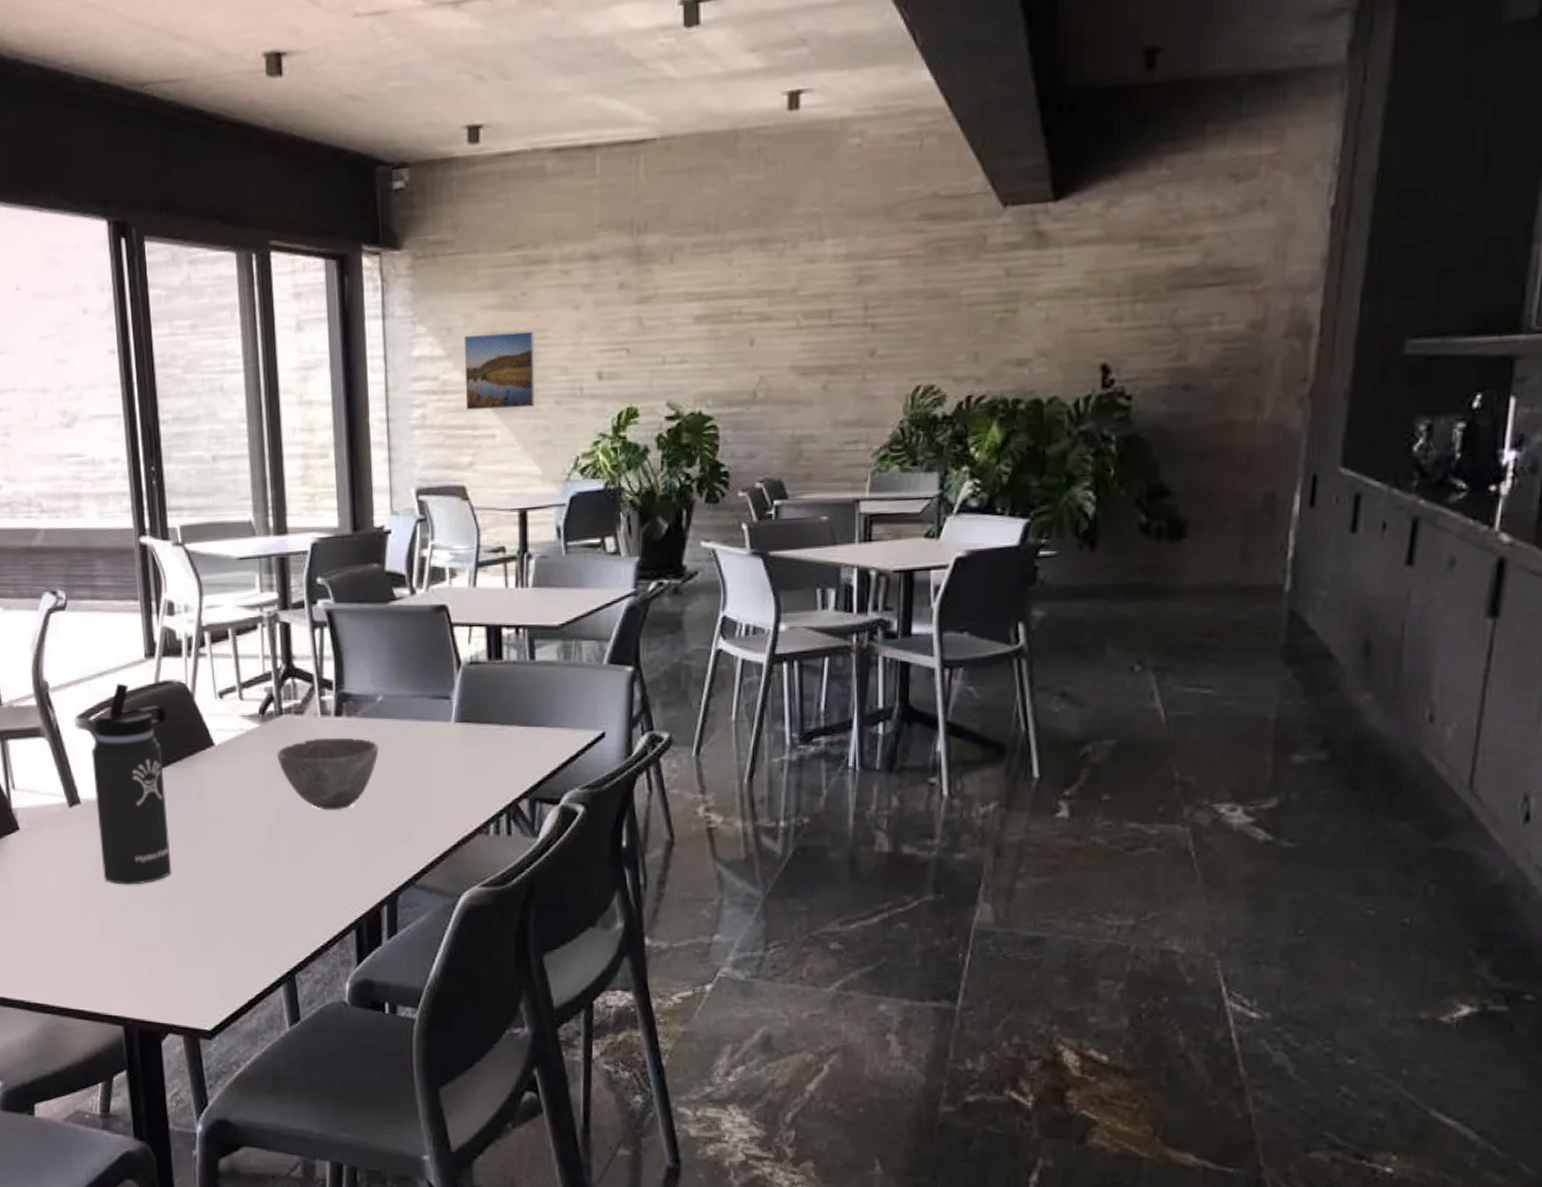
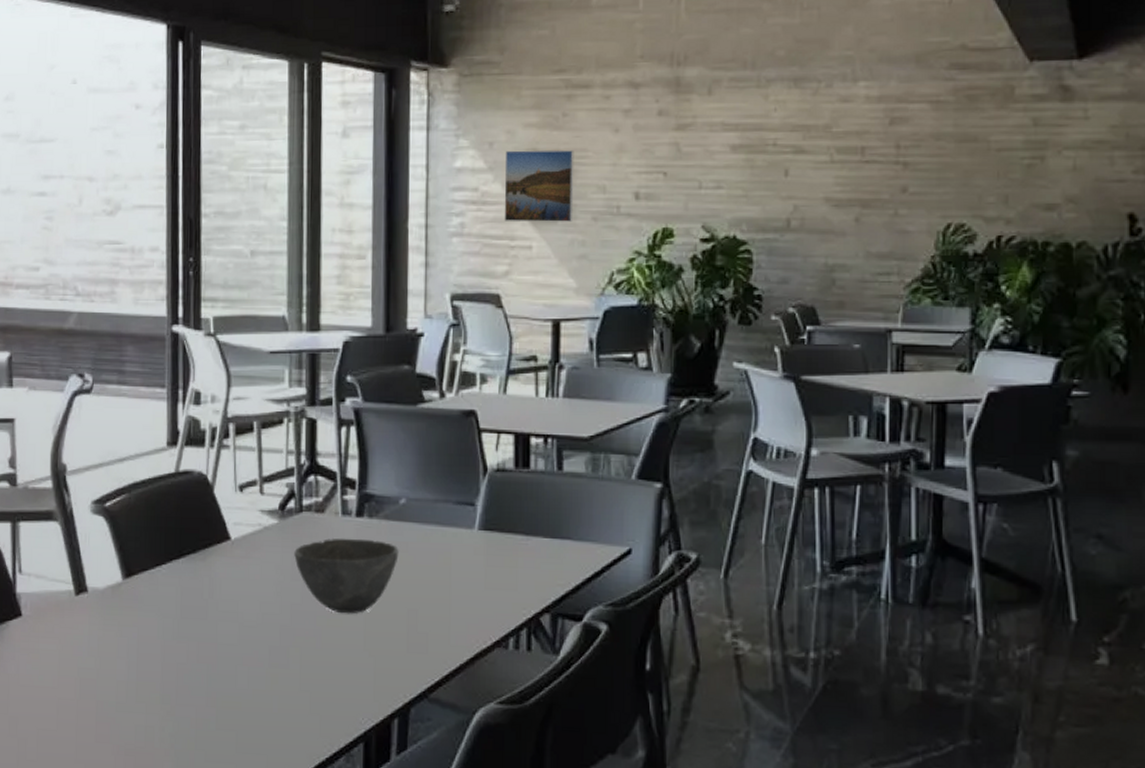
thermos bottle: present [91,683,172,885] -> none [103,470,184,681]

